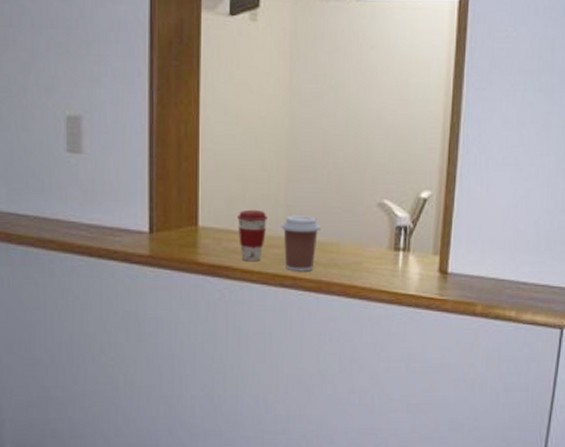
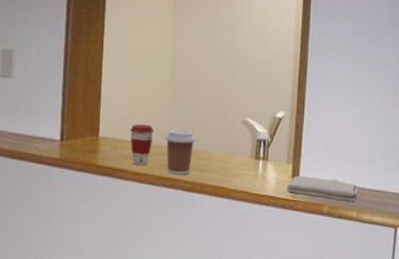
washcloth: none [432,269,520,300] -> present [287,175,359,203]

